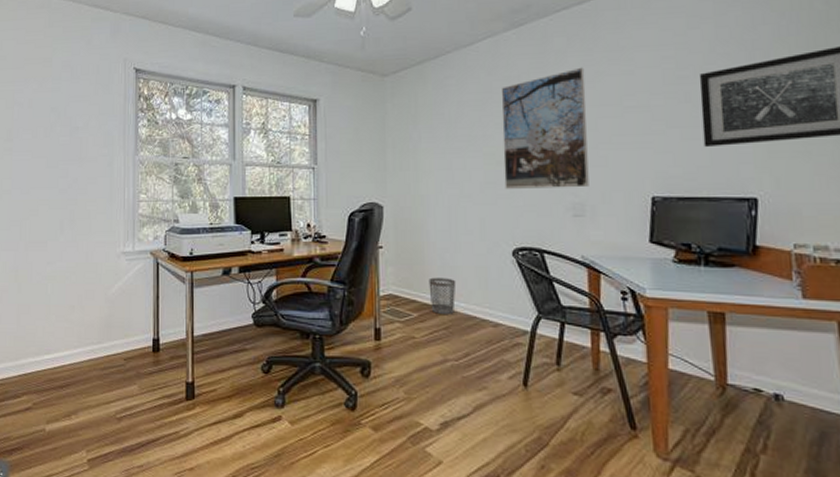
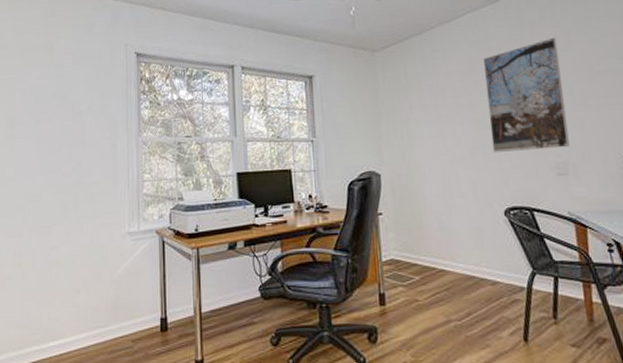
wastebasket: present [428,277,457,314] -> none [428,240,454,276]

